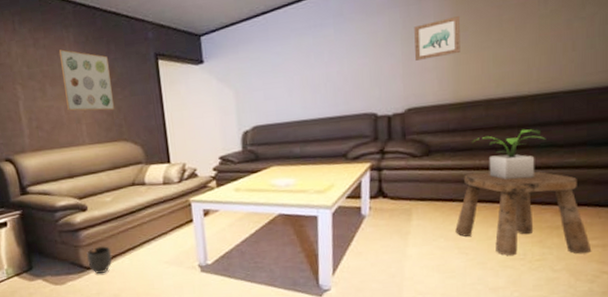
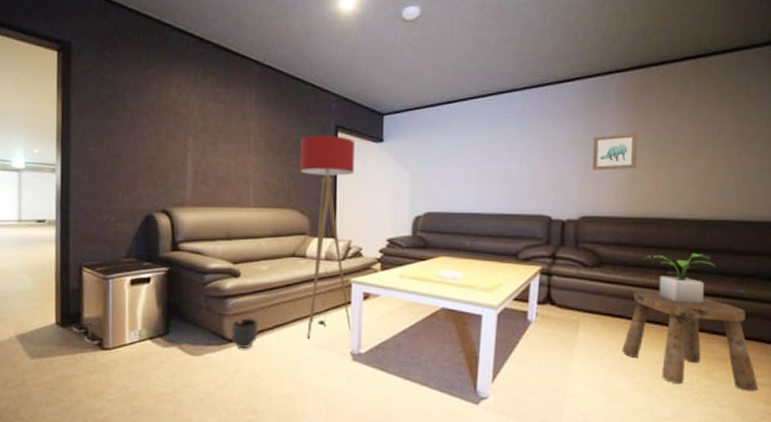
wall art: present [58,49,115,111] -> none [237,107,288,176]
floor lamp: none [123,64,196,258] -> present [300,135,354,339]

